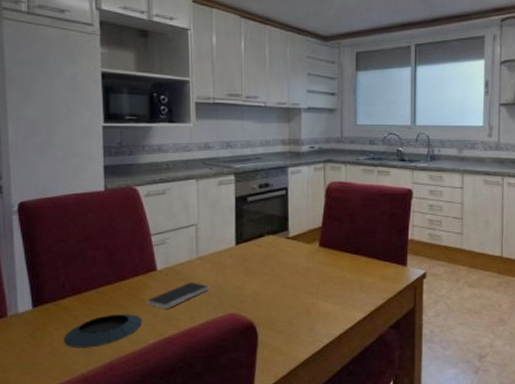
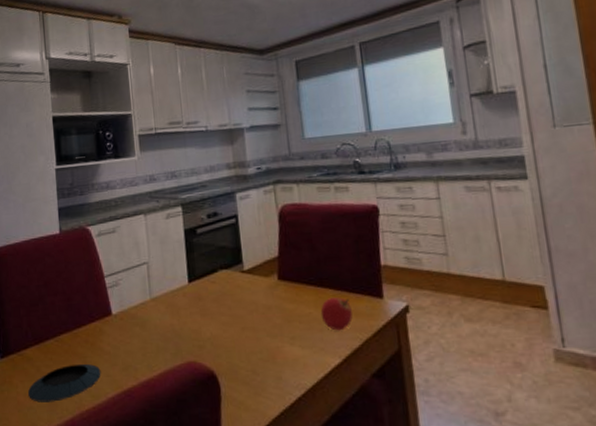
smartphone: present [147,282,209,309] -> none [104,326,165,358]
fruit: none [353,264,380,291] -> present [320,297,353,331]

